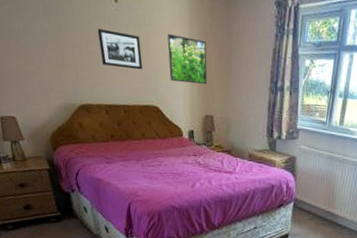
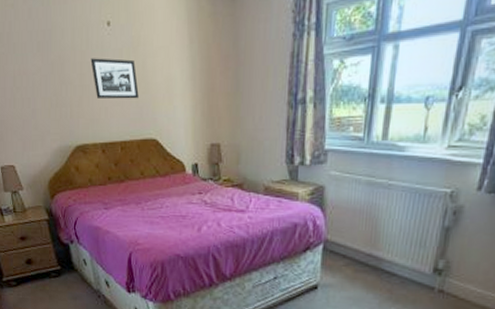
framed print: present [167,33,207,85] -> none [164,51,212,108]

